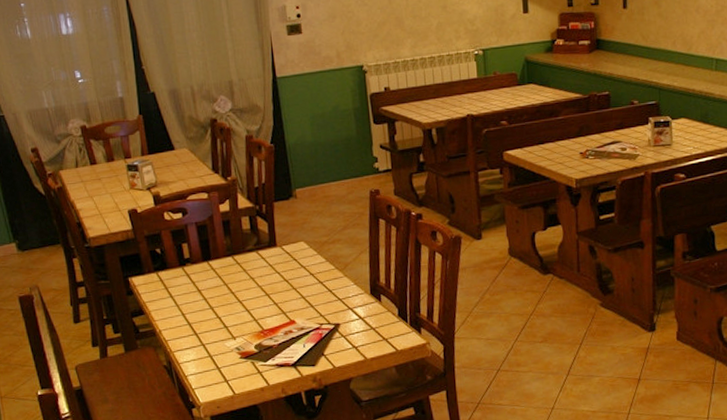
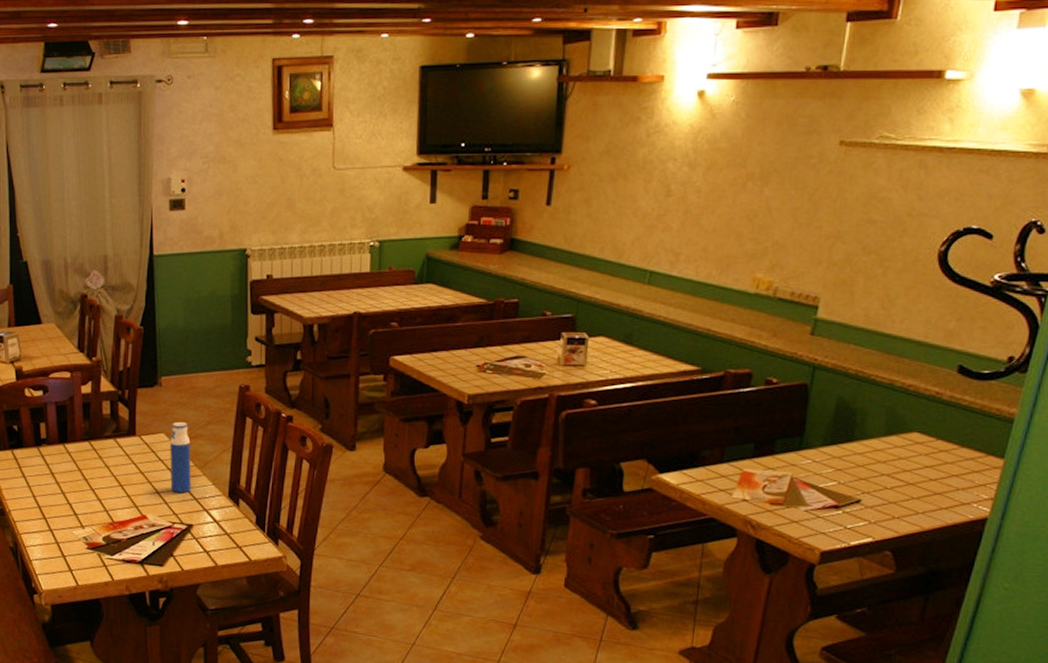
water bottle: none [310,228,334,296] -> present [170,421,191,493]

